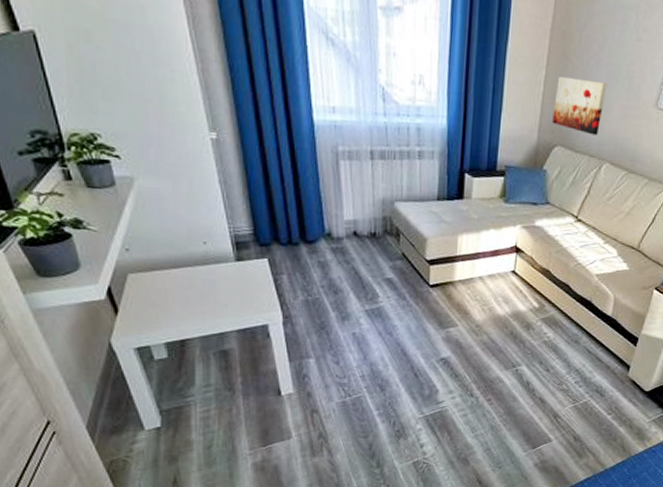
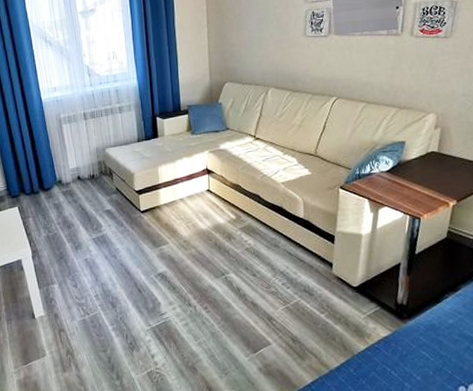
wall art: present [552,75,607,136] -> none [218,27,260,69]

